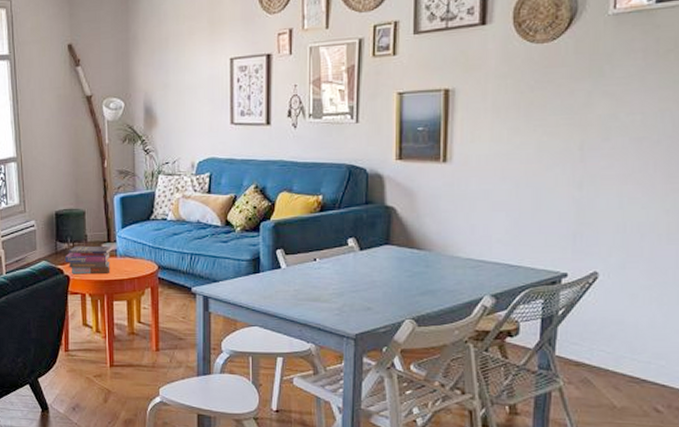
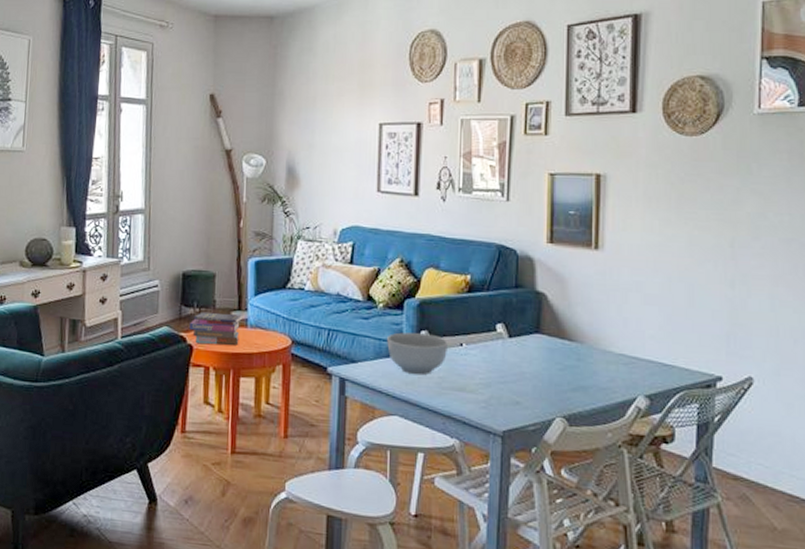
bowl: none [245,252,303,290] -> present [387,332,449,375]

